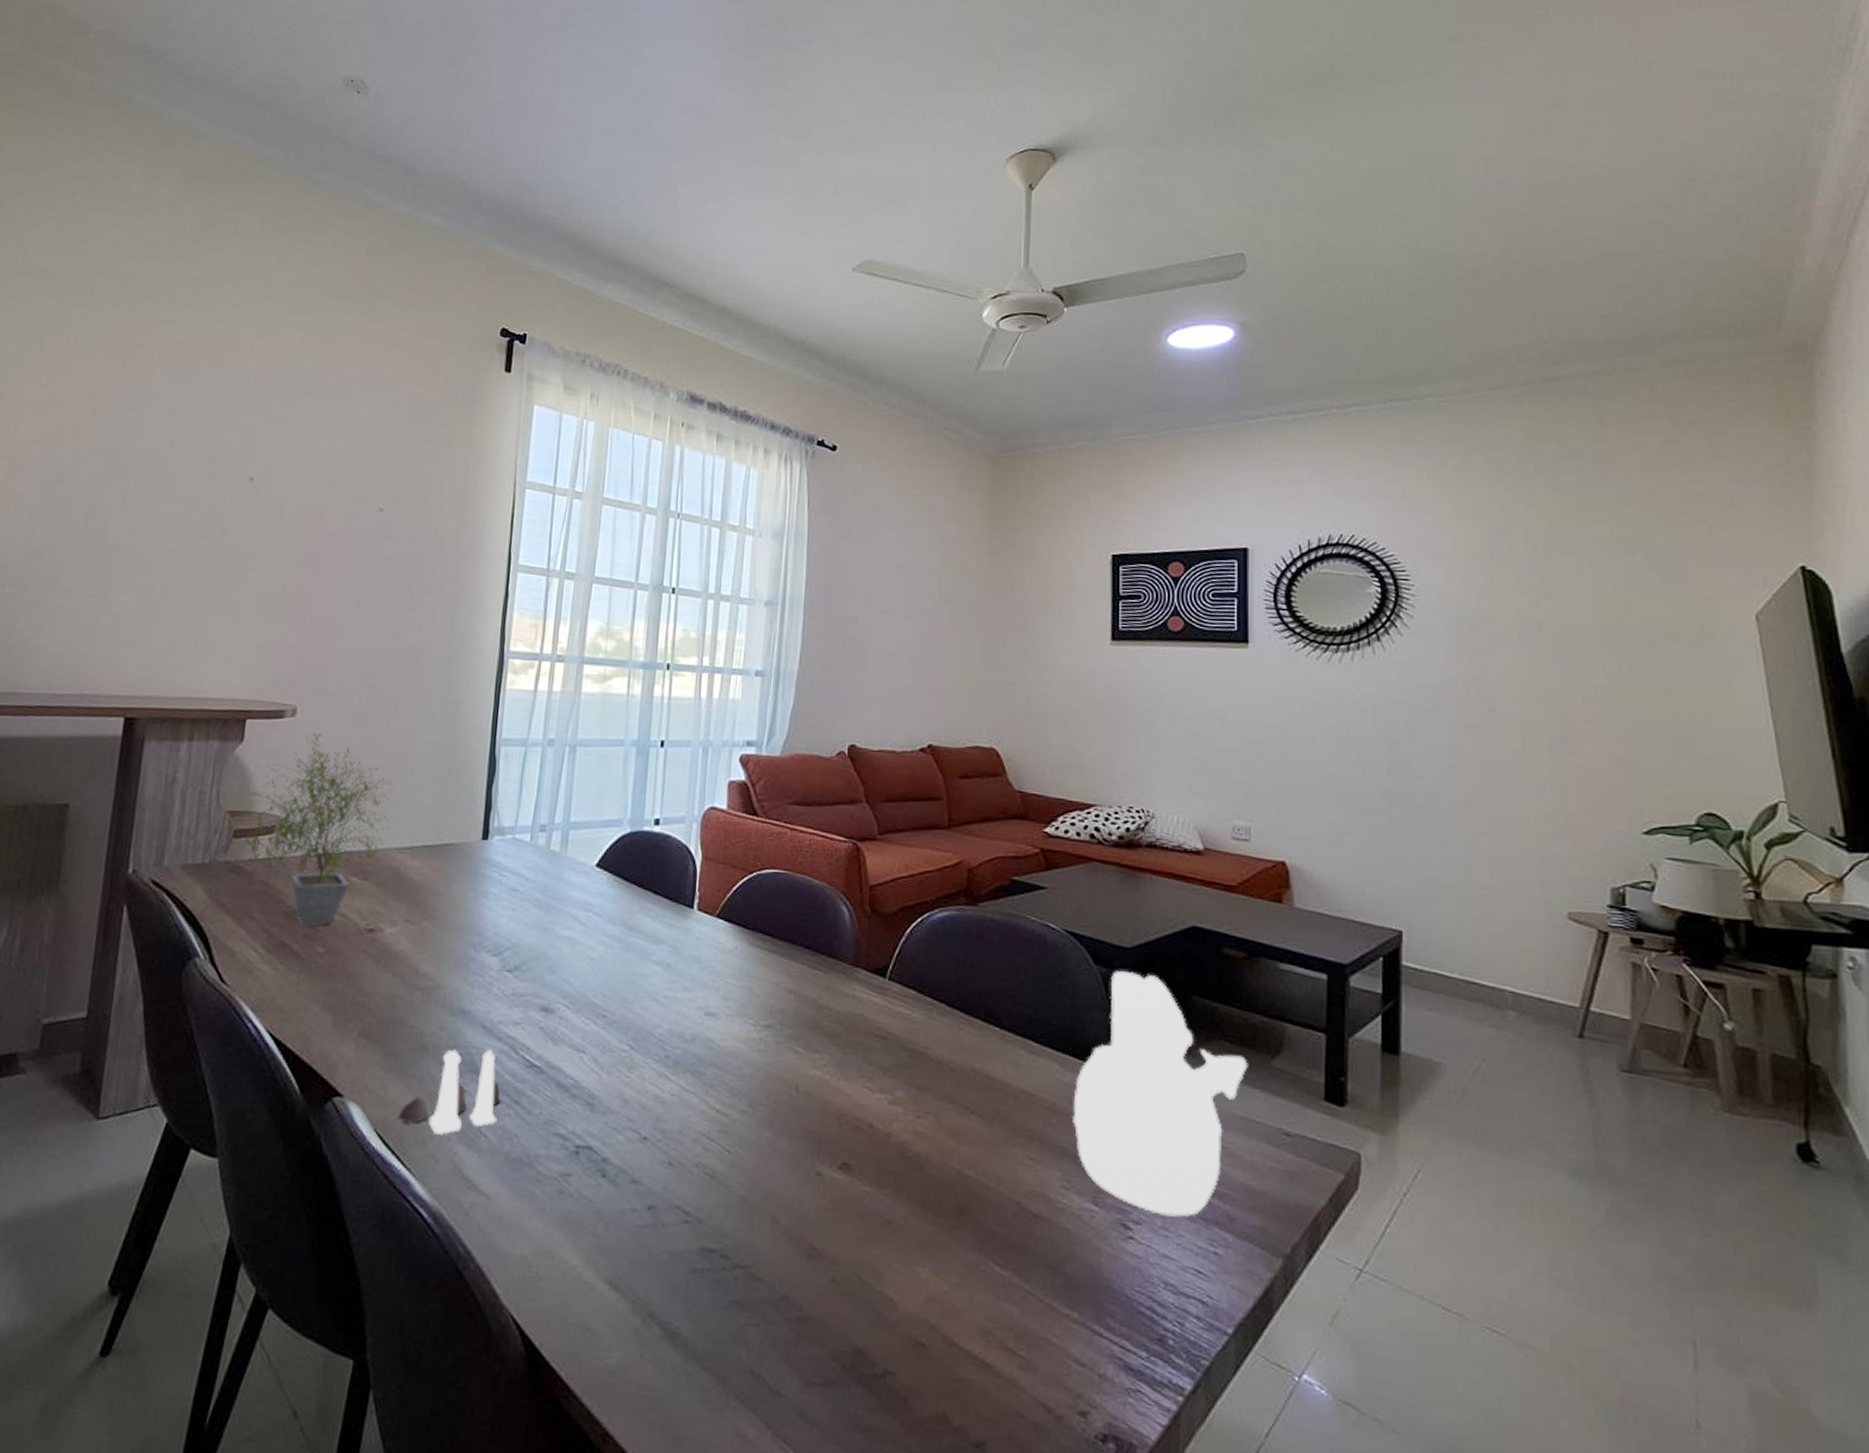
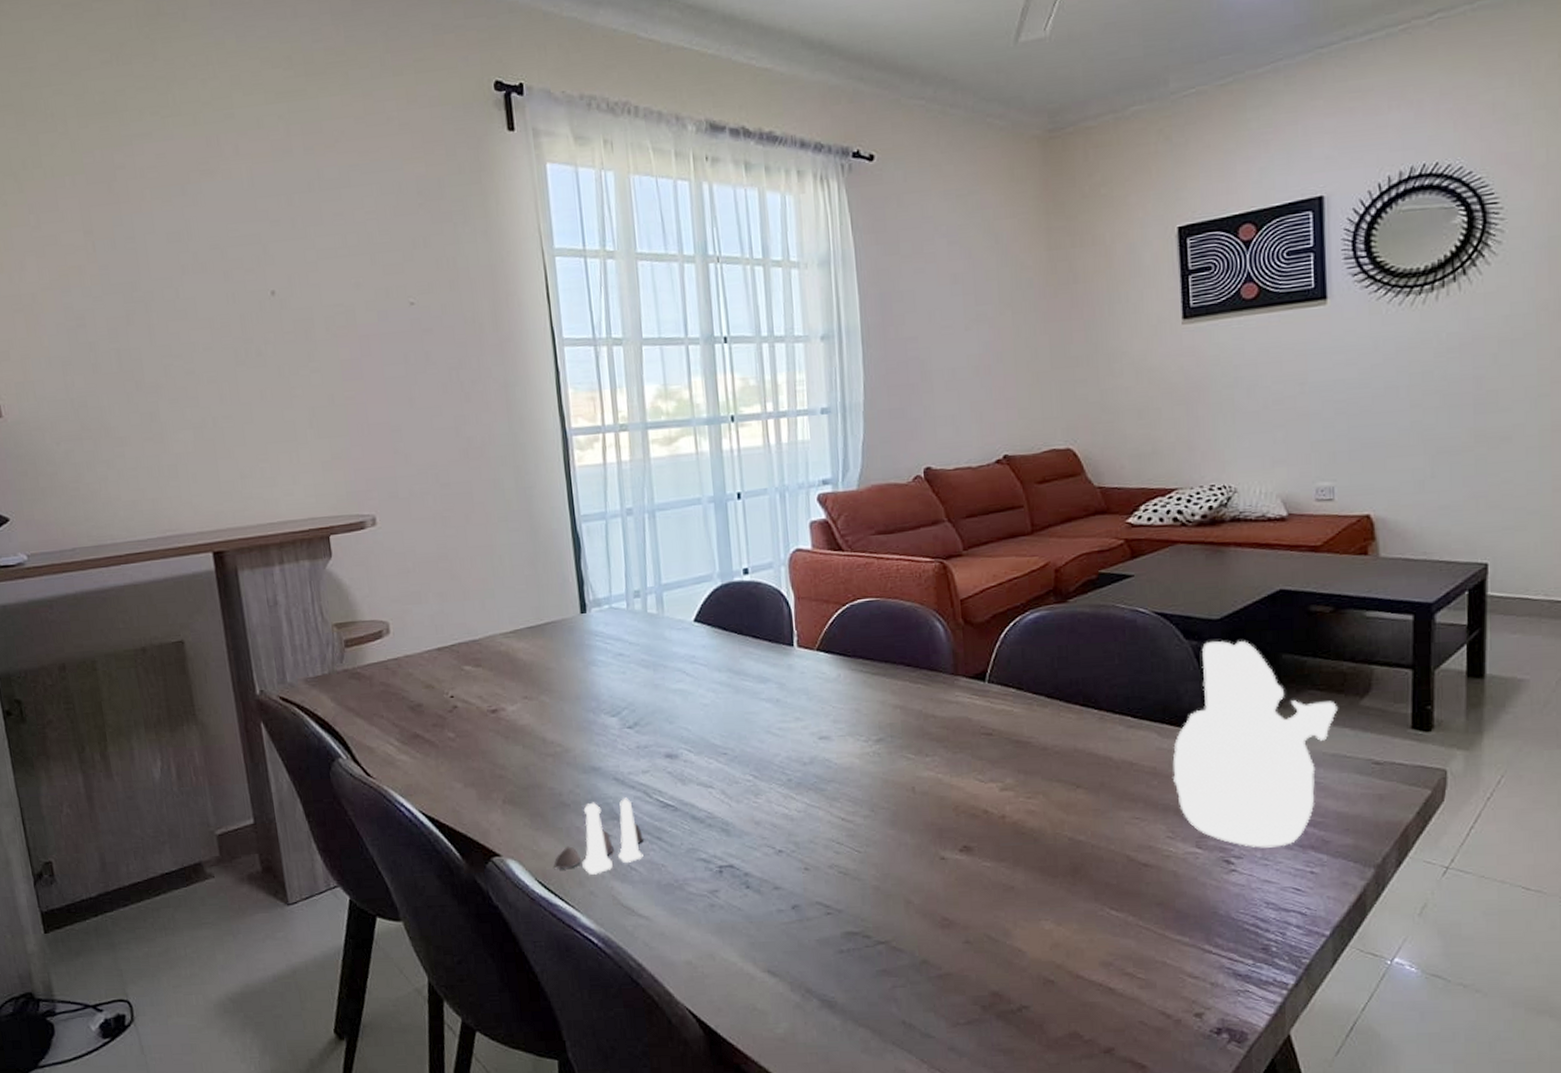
potted plant: present [241,732,393,927] -> none [347,537,493,716]

